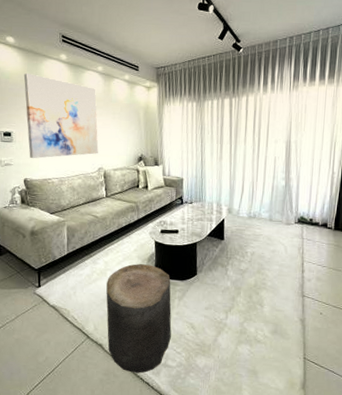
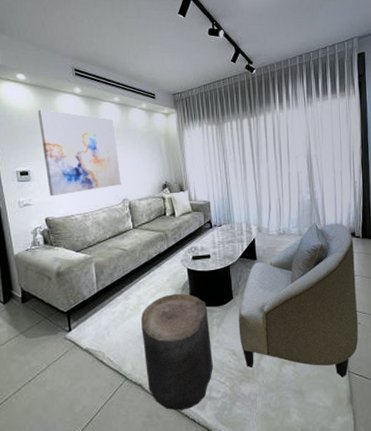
armchair: none [199,209,325,363] -> present [238,222,358,377]

